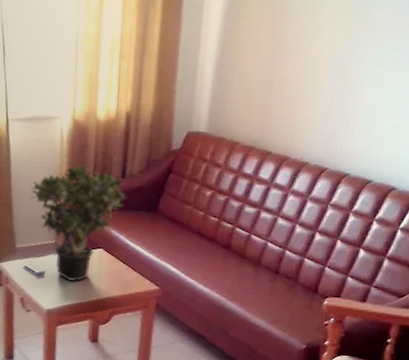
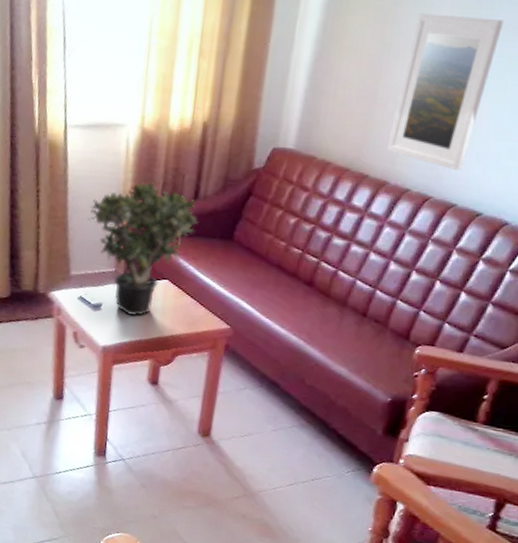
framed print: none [285,16,376,146] -> present [386,13,504,171]

